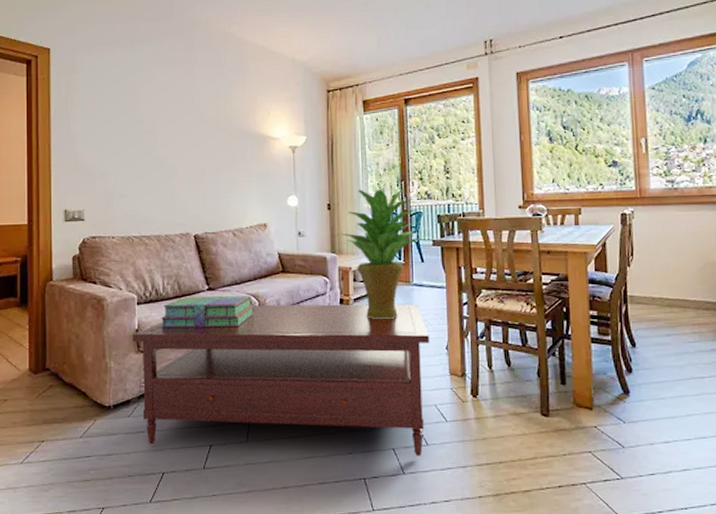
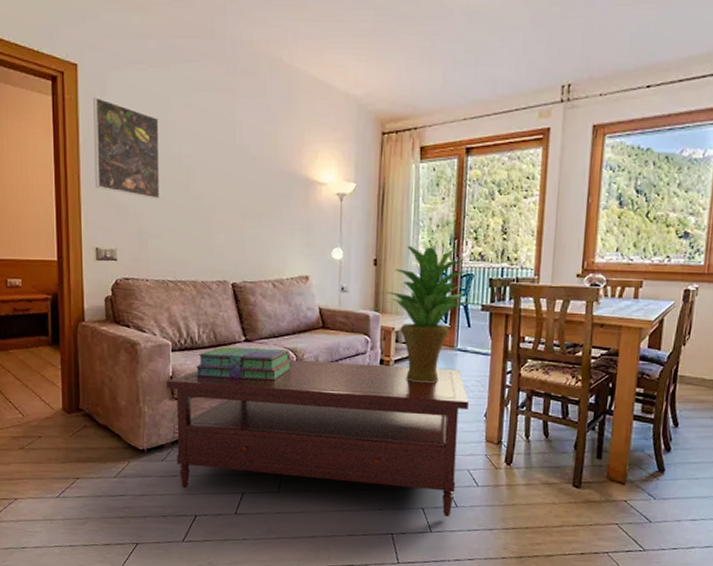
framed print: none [63,75,125,163] -> present [92,97,160,200]

